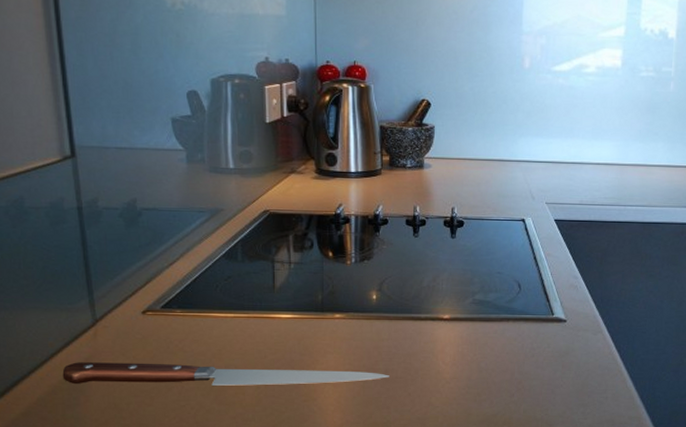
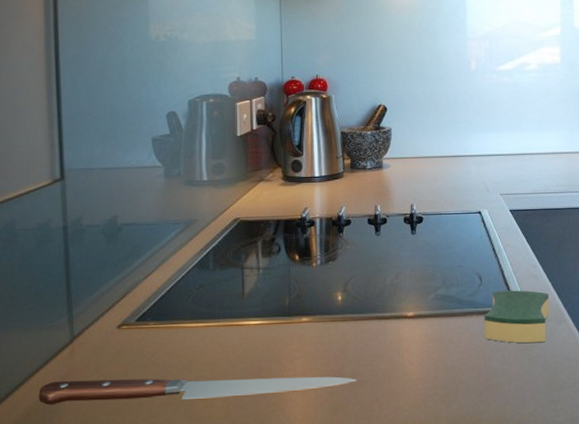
sponge: none [520,299,588,351] -> present [484,290,550,344]

